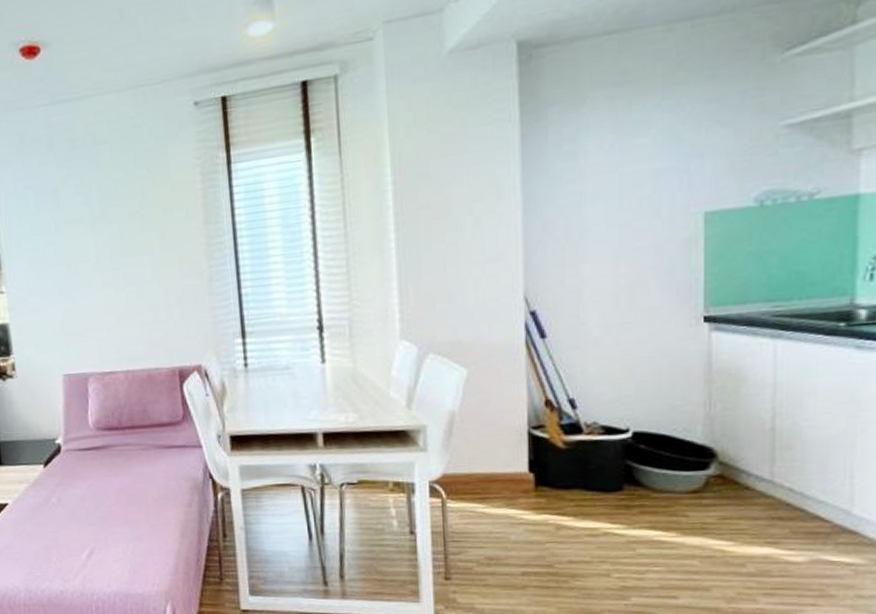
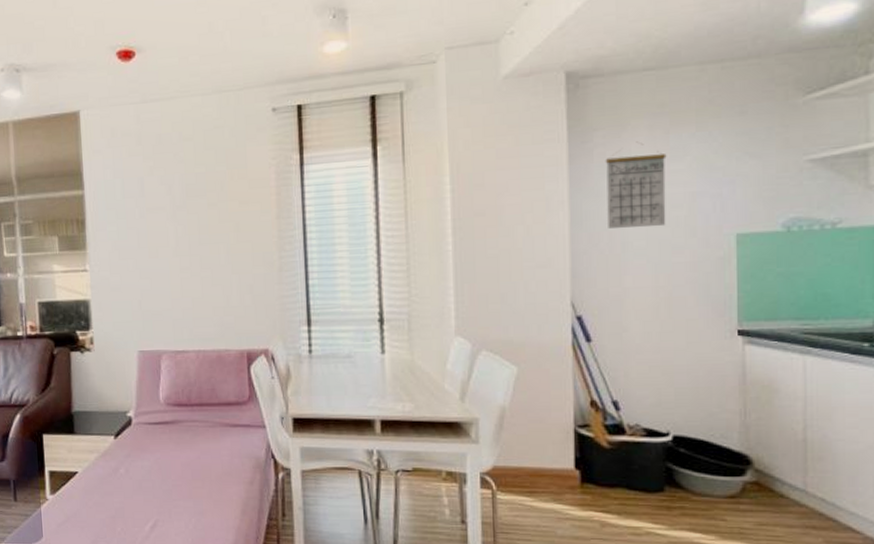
calendar: none [561,115,629,214] -> present [605,141,667,228]

